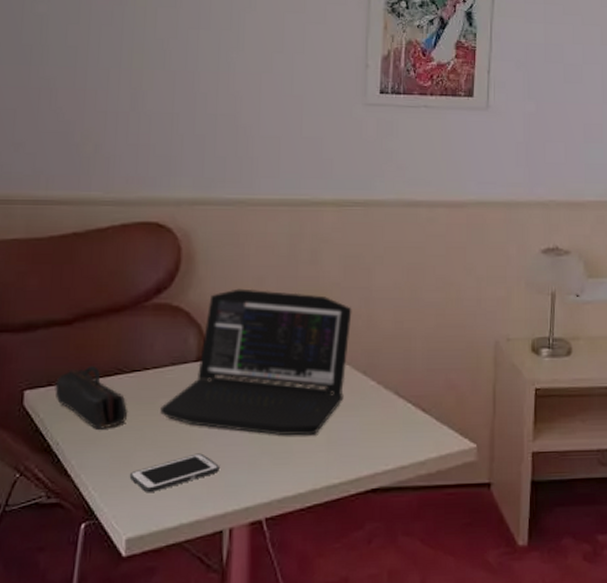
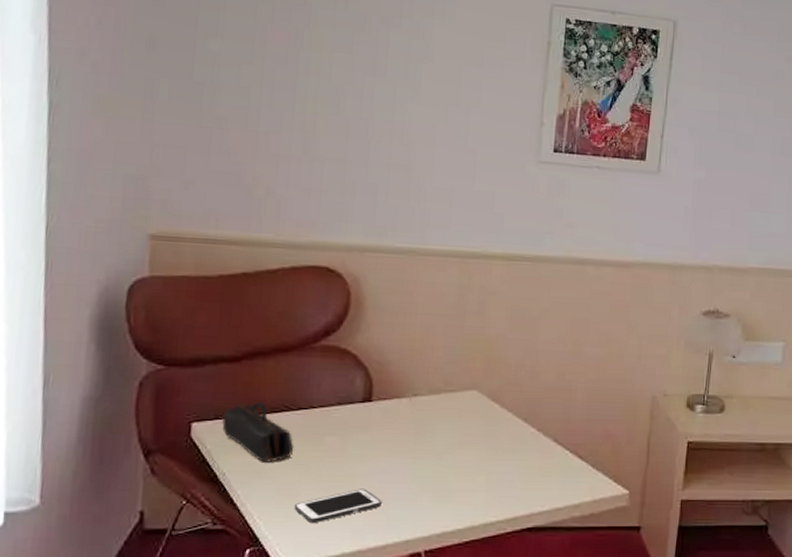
laptop: present [160,288,352,436] -> none [325,335,516,477]

